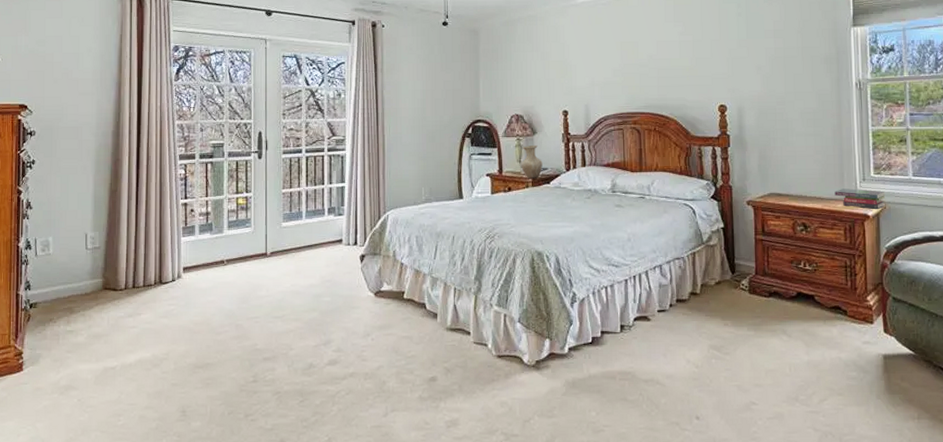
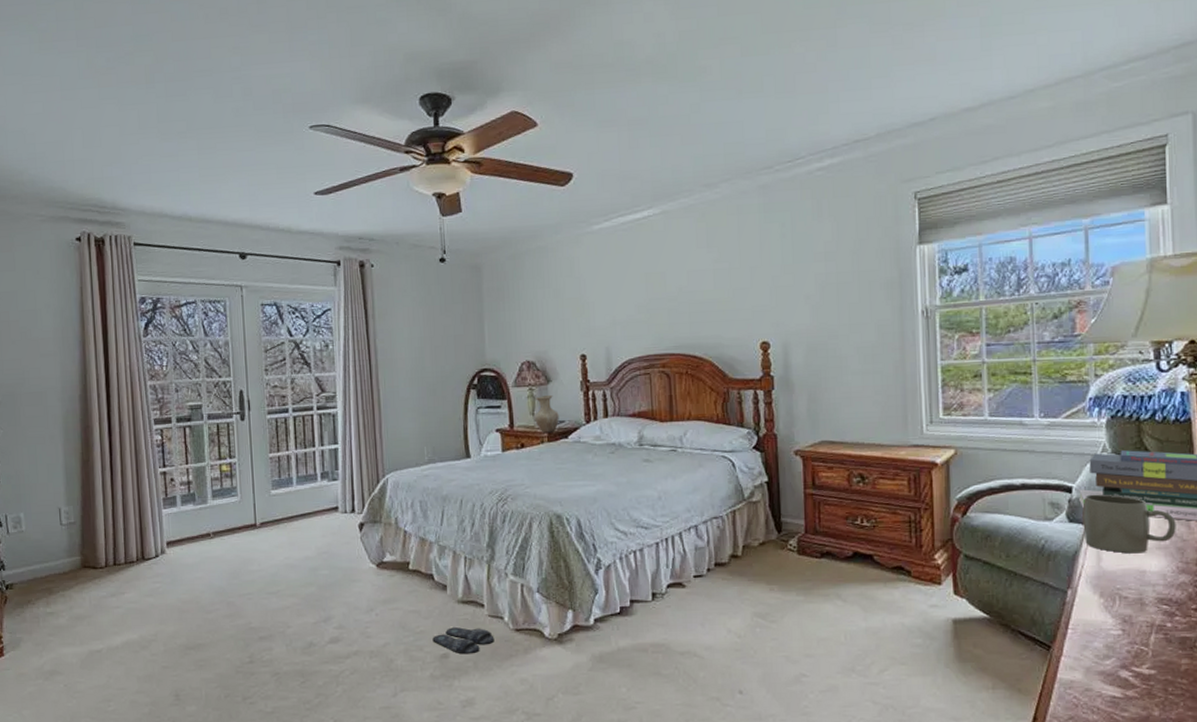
slippers: none [422,353,479,378] -> present [432,627,495,654]
books: present [834,188,886,209] -> none [897,433,957,456]

